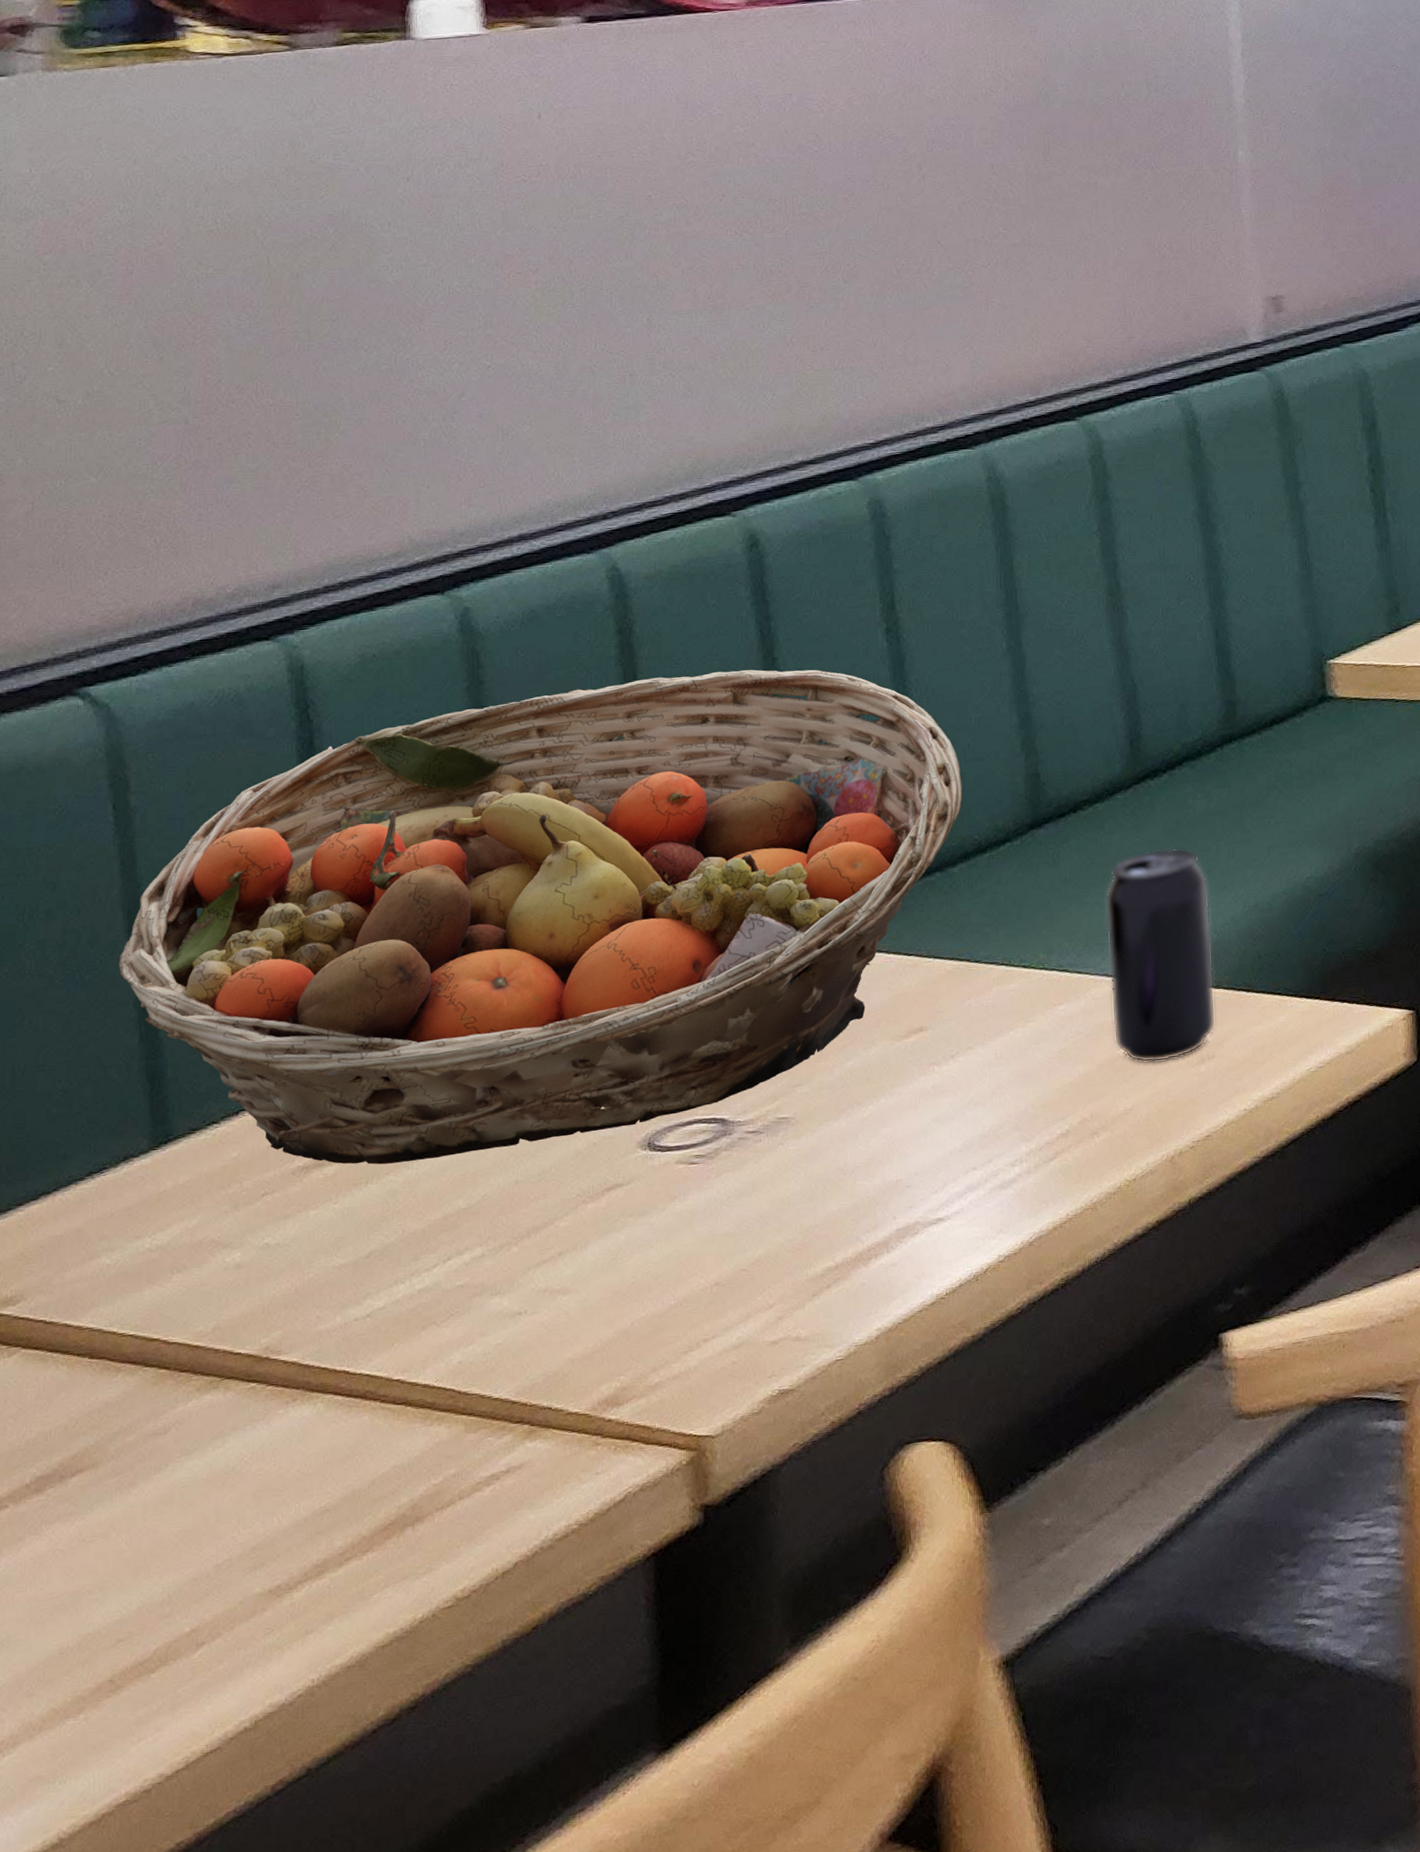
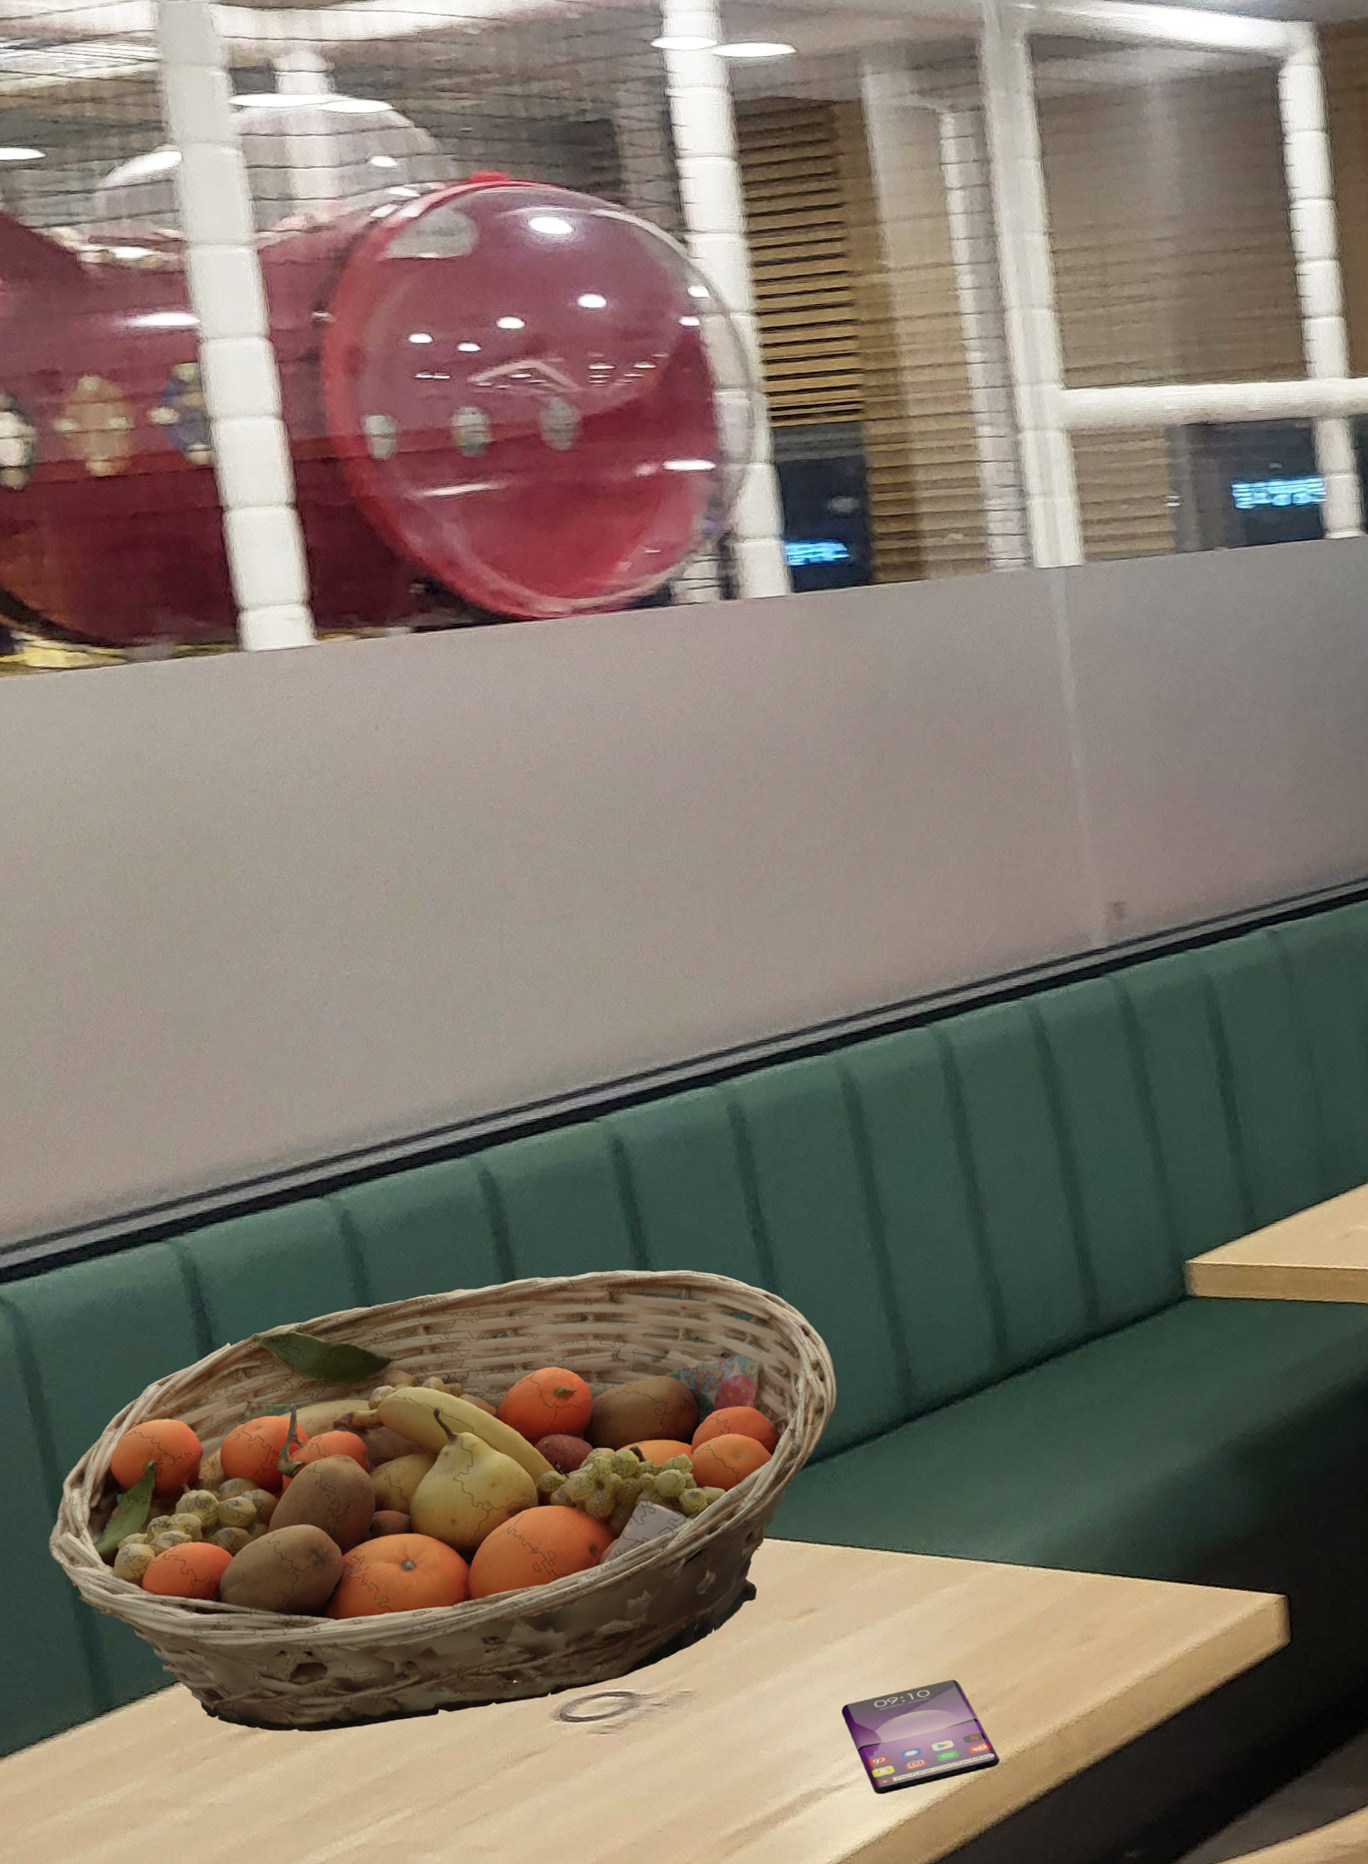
smartphone: none [945,1103,1109,1228] -> present [841,1679,1001,1795]
beverage can: present [1105,847,1216,1063] -> none [980,1440,1095,1643]

